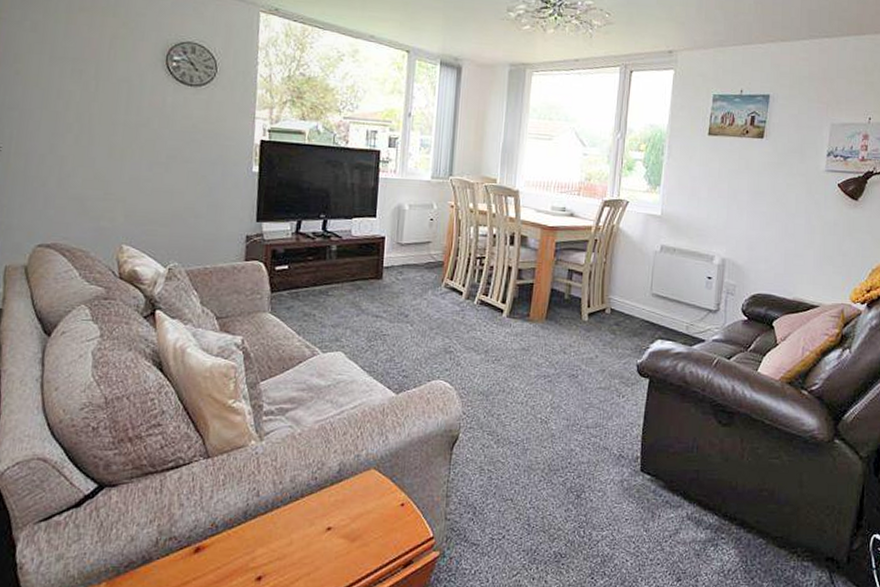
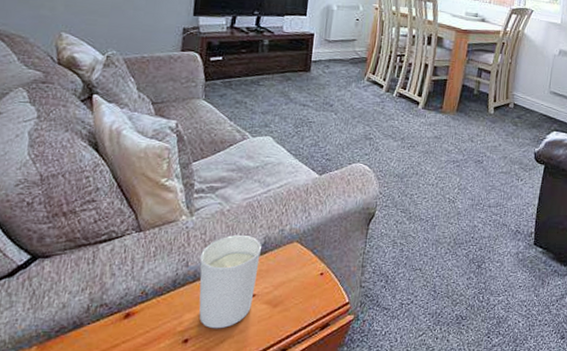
candle holder: none [270,460,337,566] -> present [199,234,262,329]

